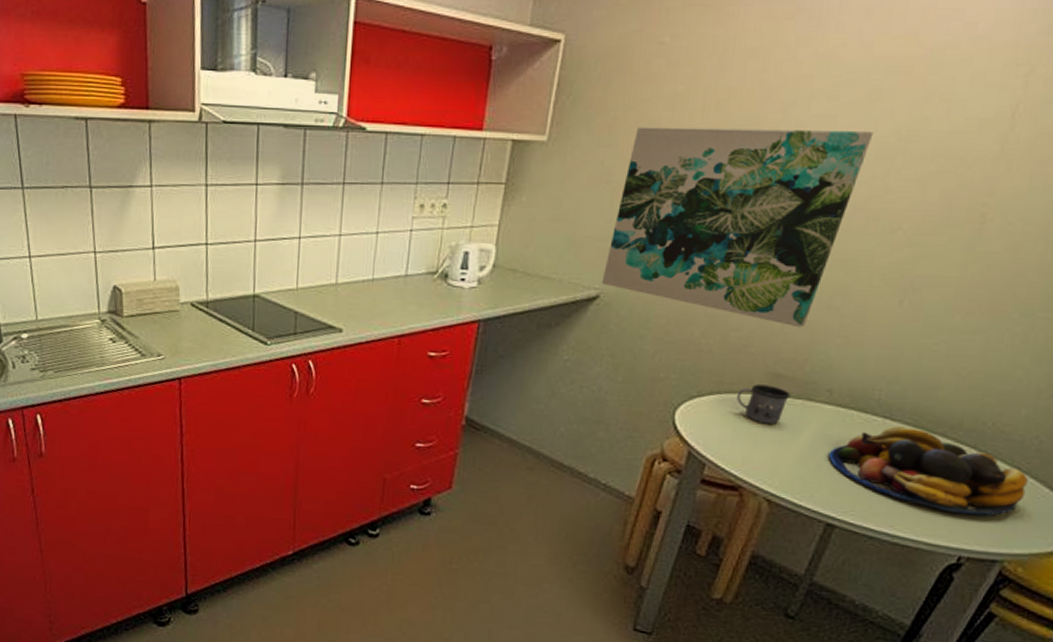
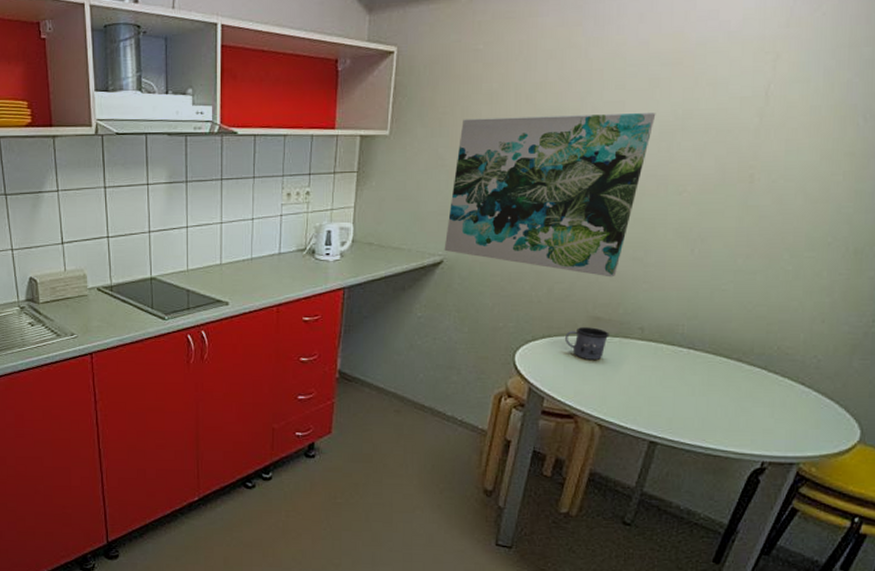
fruit bowl: present [828,426,1028,517] -> none [645,355,812,426]

